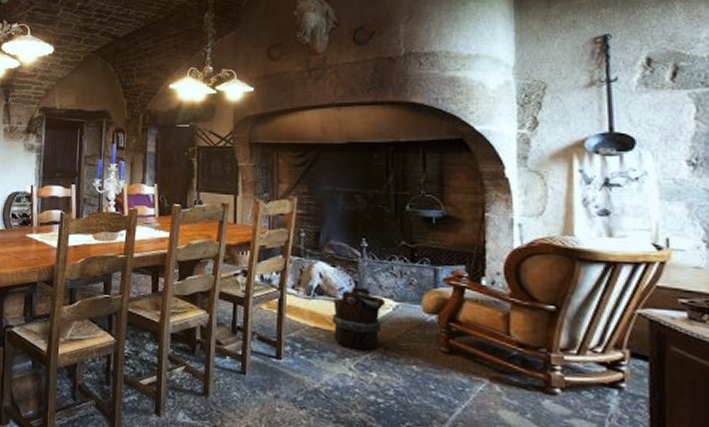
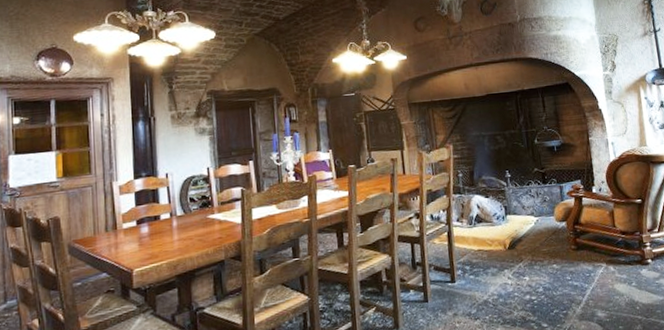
wooden bucket: present [332,287,386,350] -> none [490,210,529,262]

